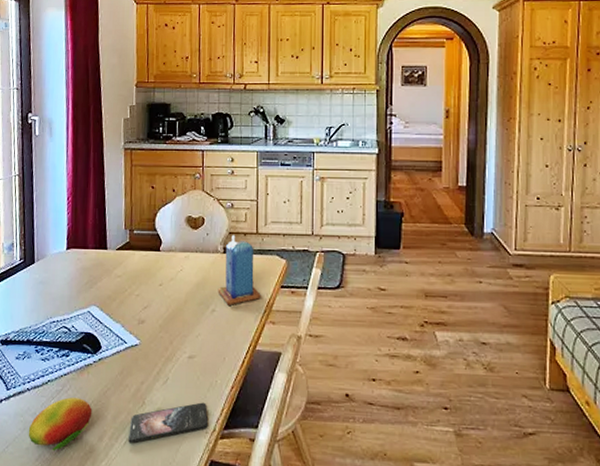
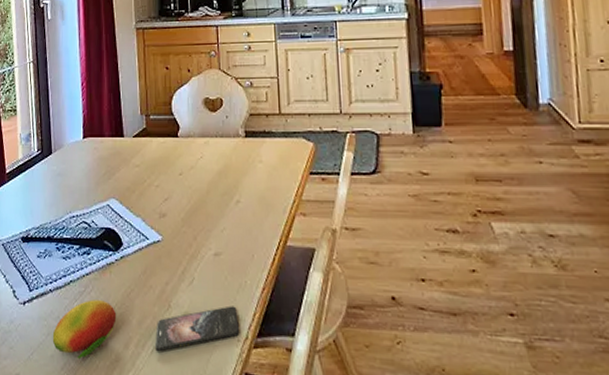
candle: present [218,235,261,305] -> none [241,117,289,196]

